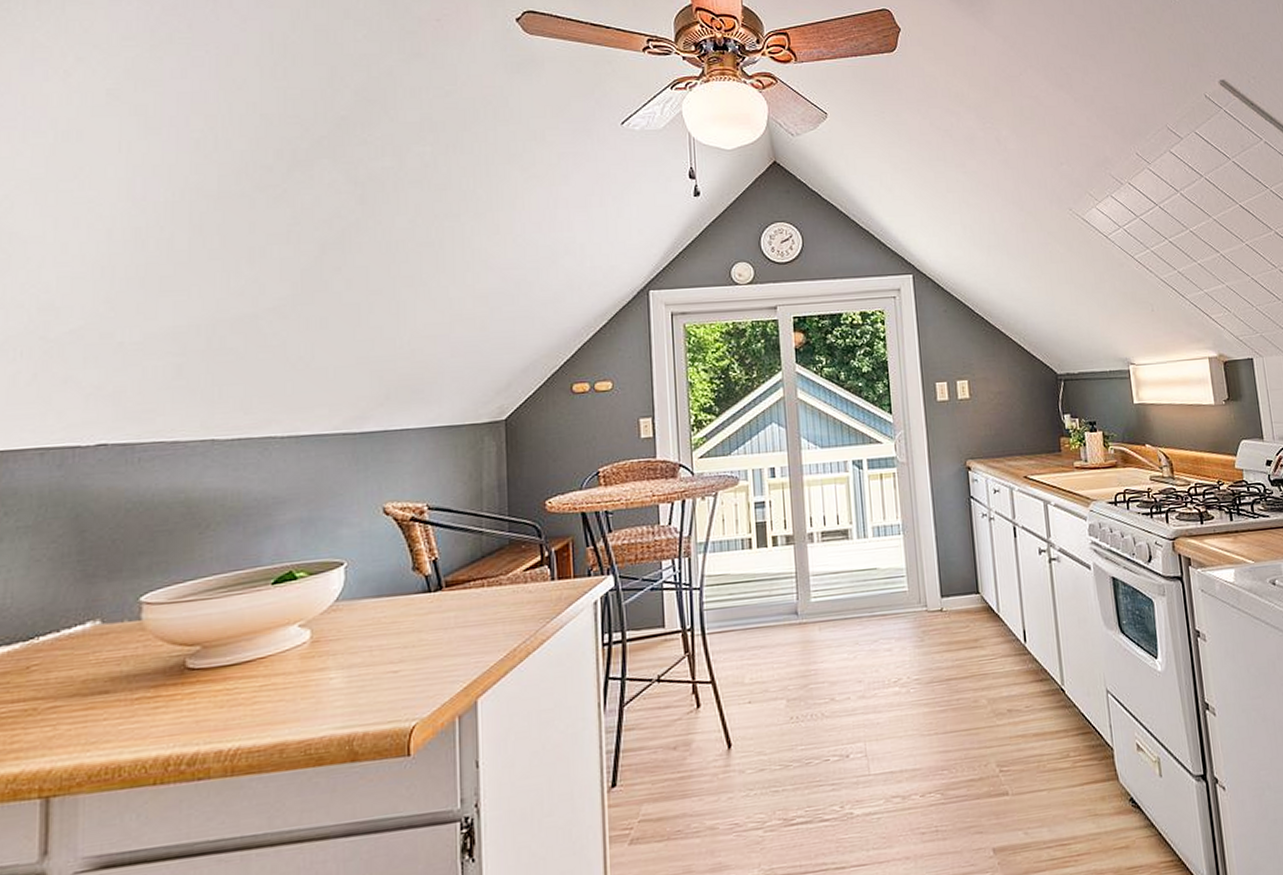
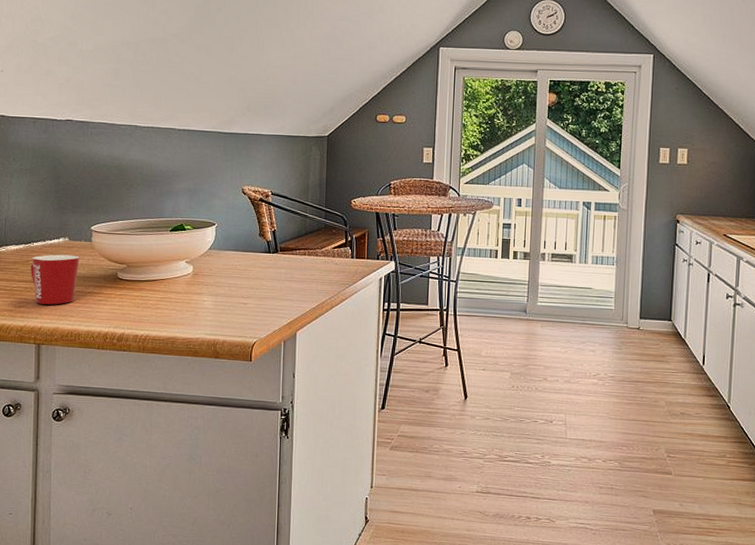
mug: none [32,645,121,732] -> present [30,254,80,305]

